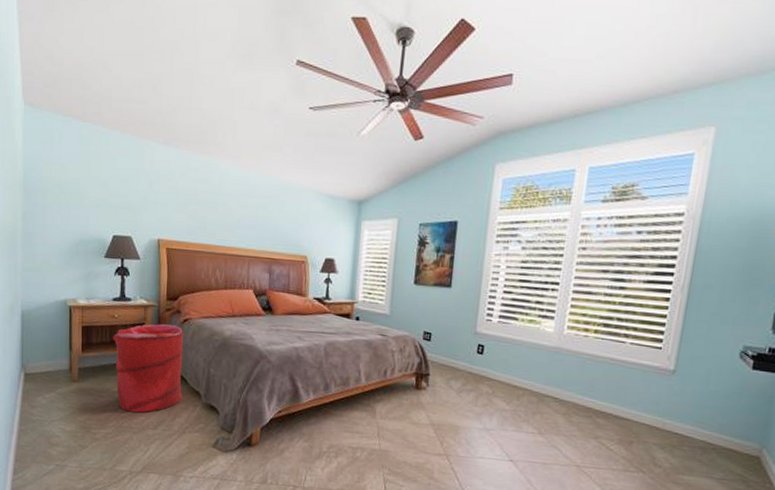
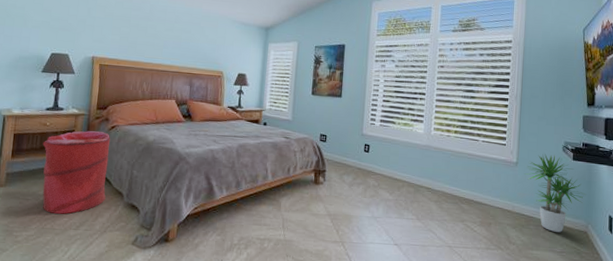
potted plant: none [683,360,765,456] -> present [524,153,586,232]

